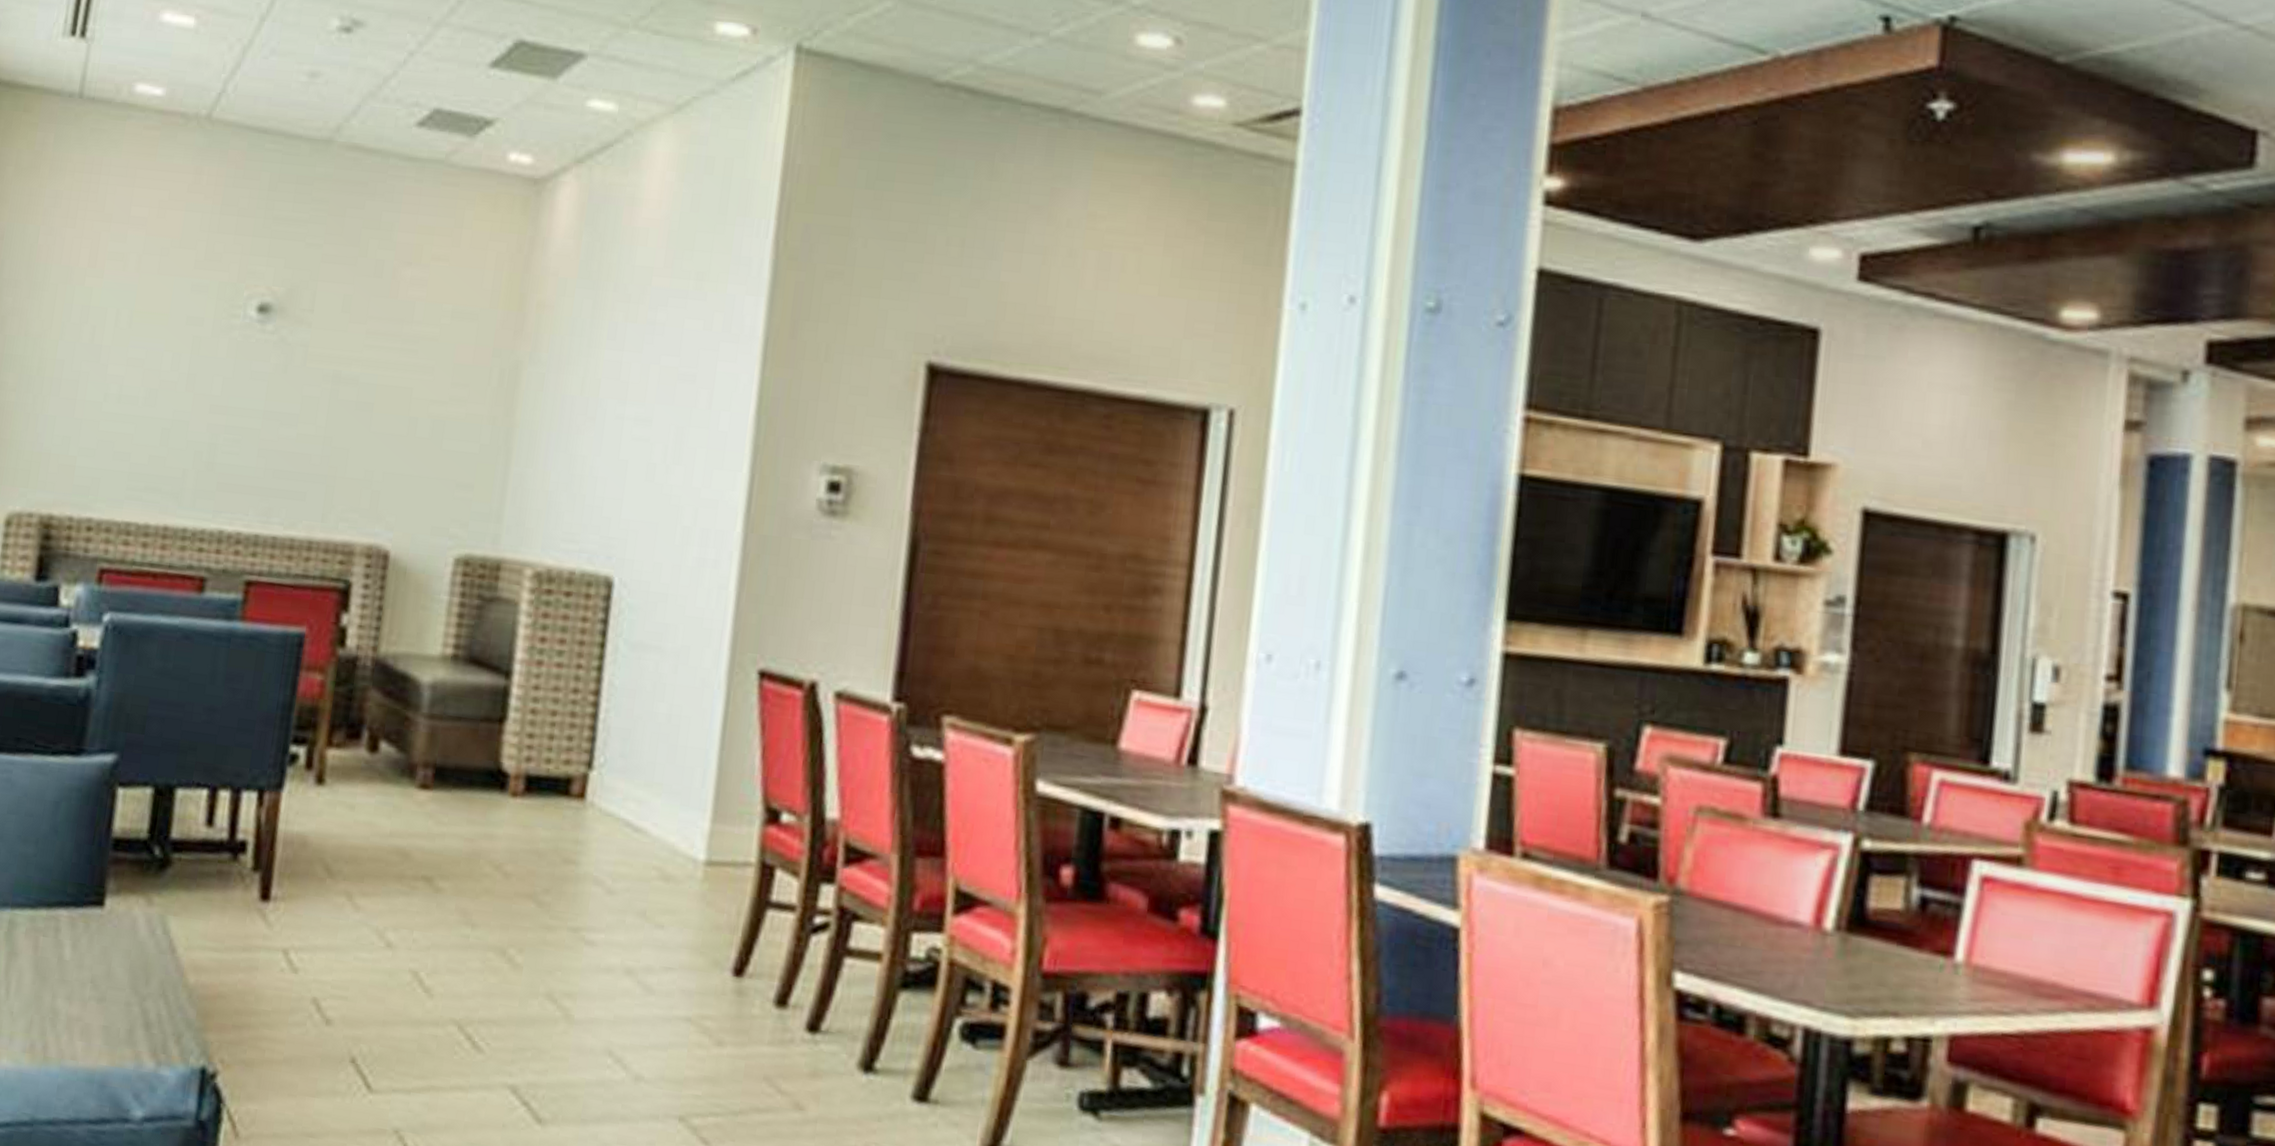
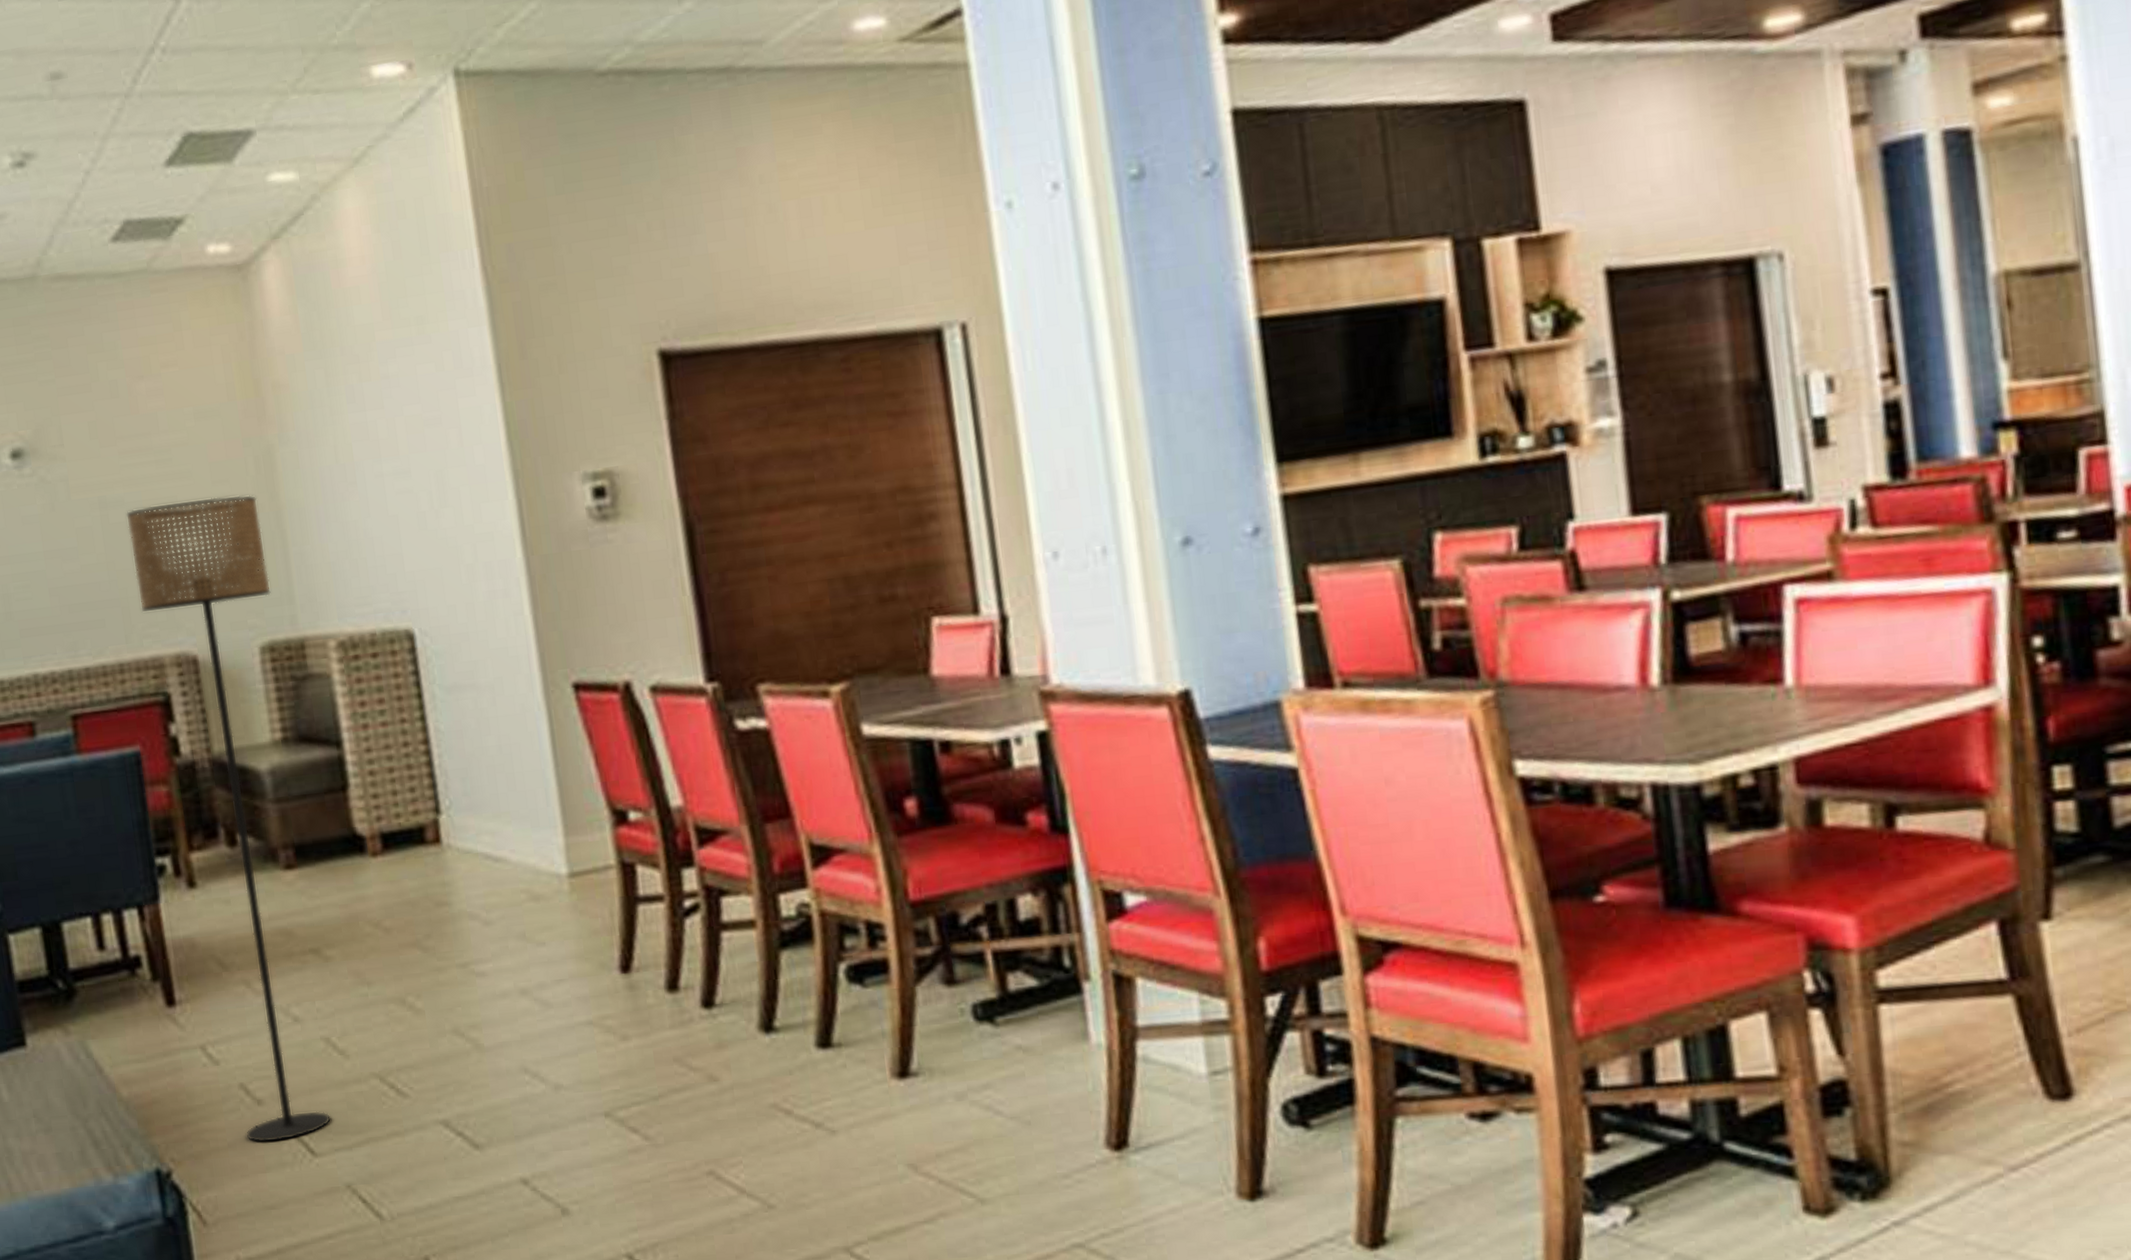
floor lamp: none [305,390,492,1069] -> present [125,494,332,1143]

